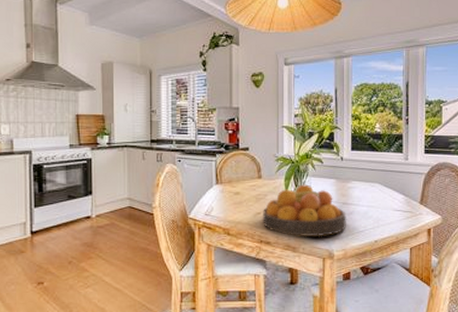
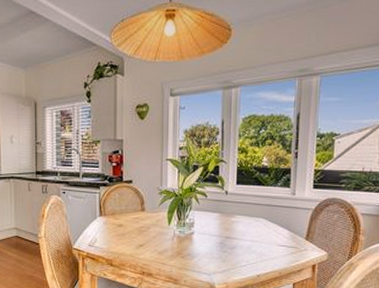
fruit bowl: present [263,184,346,237] -> none [145,218,229,270]

